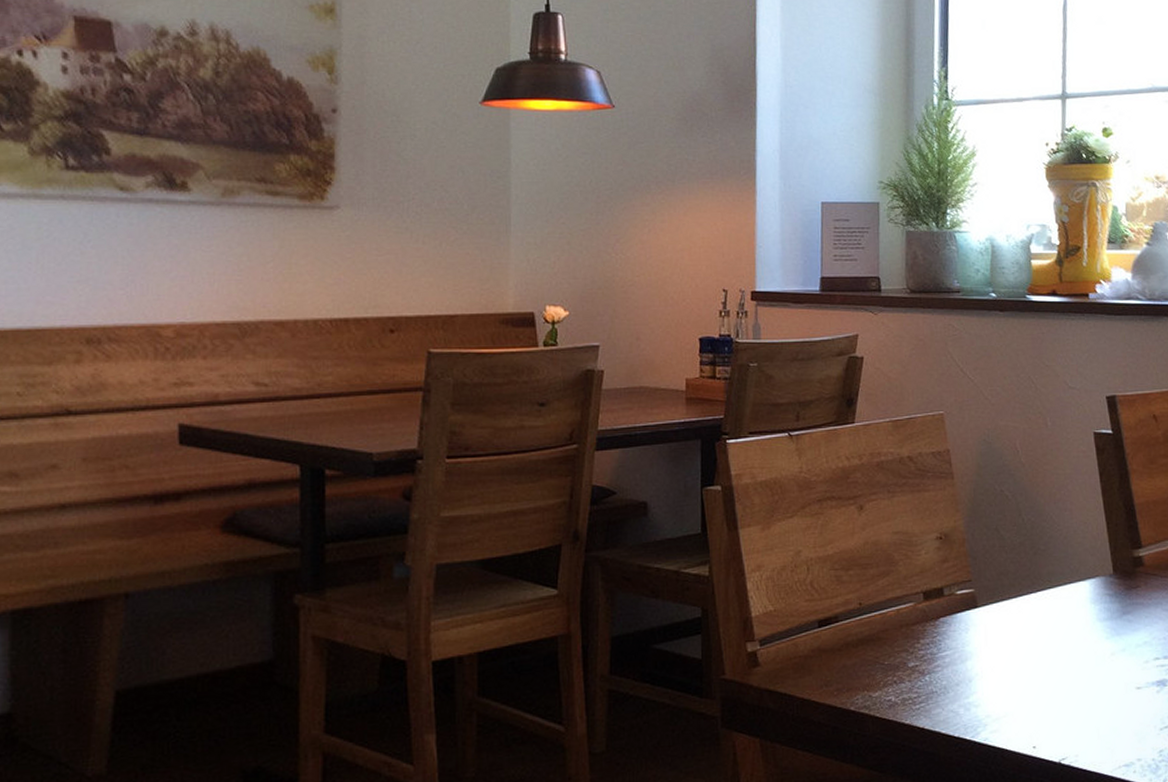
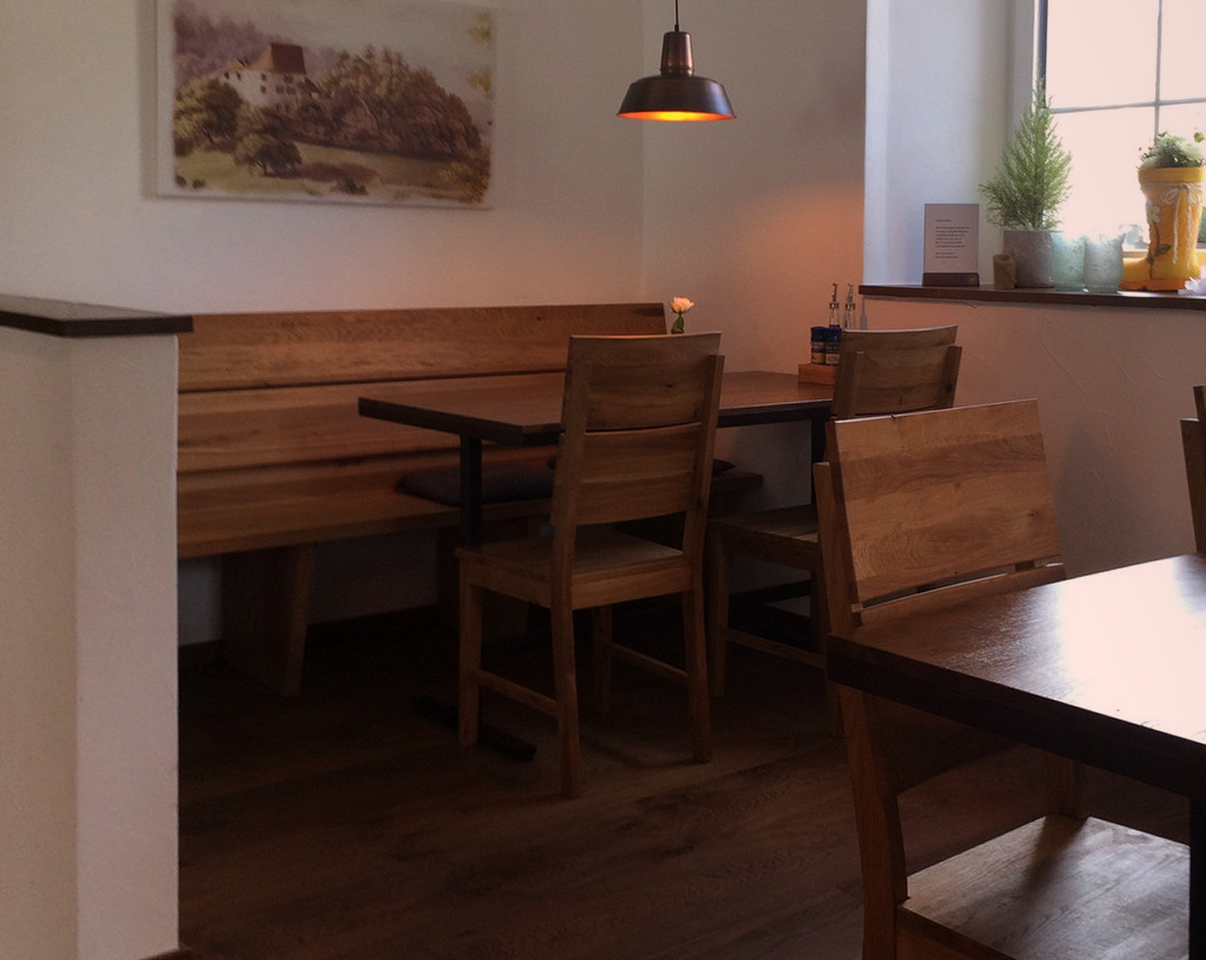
candle: none [894,255,921,296] -> present [992,253,1017,291]

